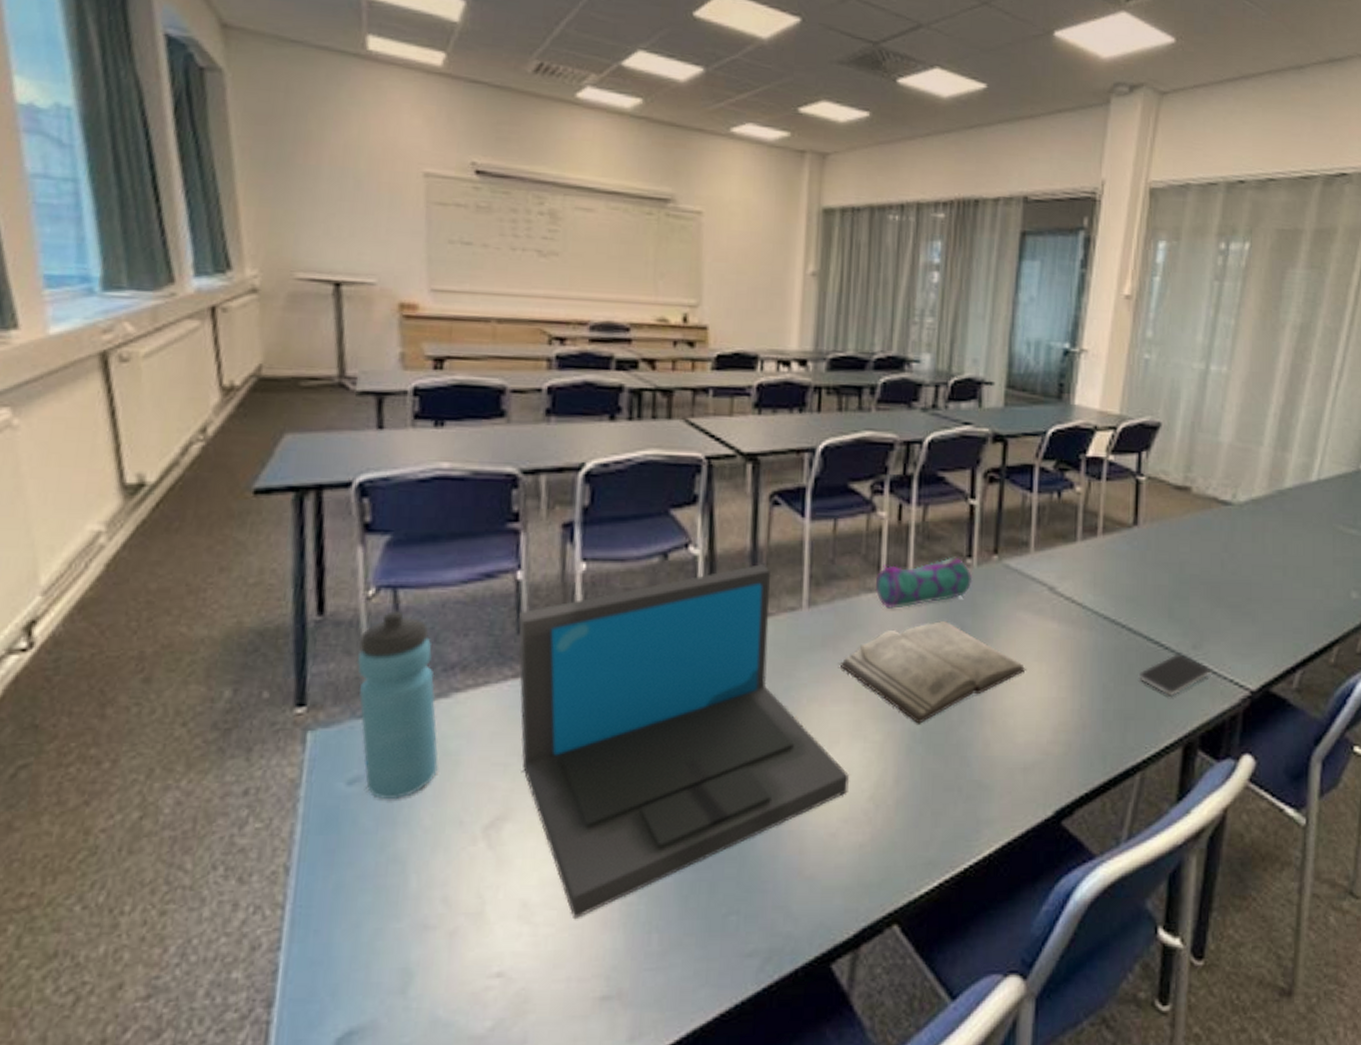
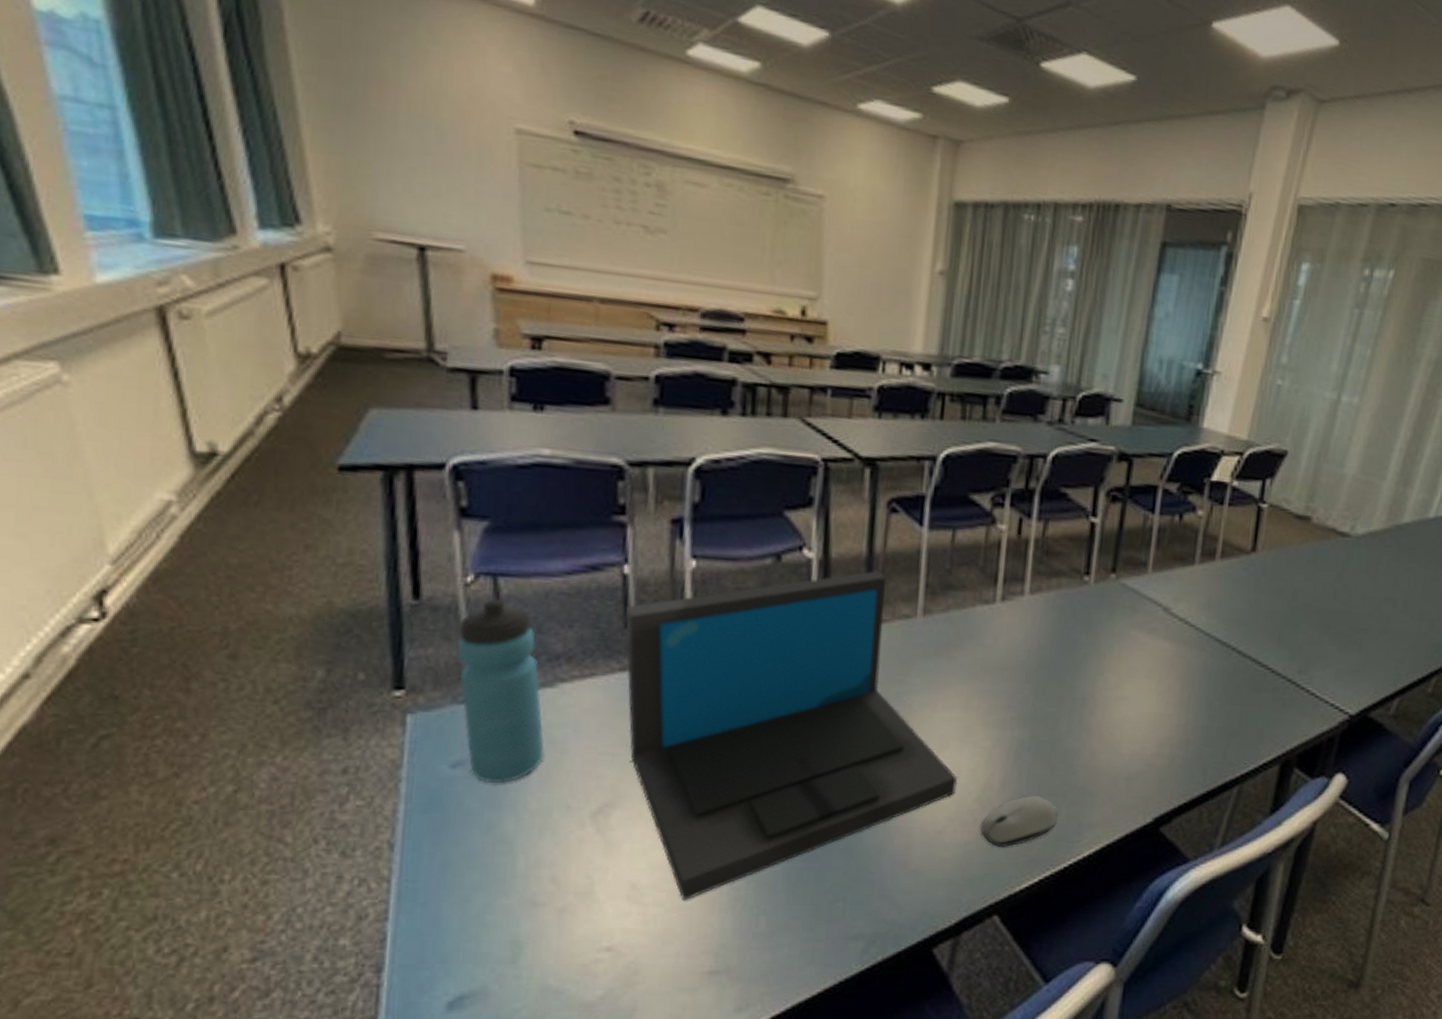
diary: present [839,621,1026,724] -> none [952,635,1136,733]
pencil case: present [875,556,973,609] -> none [990,573,1089,621]
computer mouse: none [875,792,954,850] -> present [980,796,1058,848]
smartphone: present [1138,654,1211,695] -> none [1243,677,1314,716]

